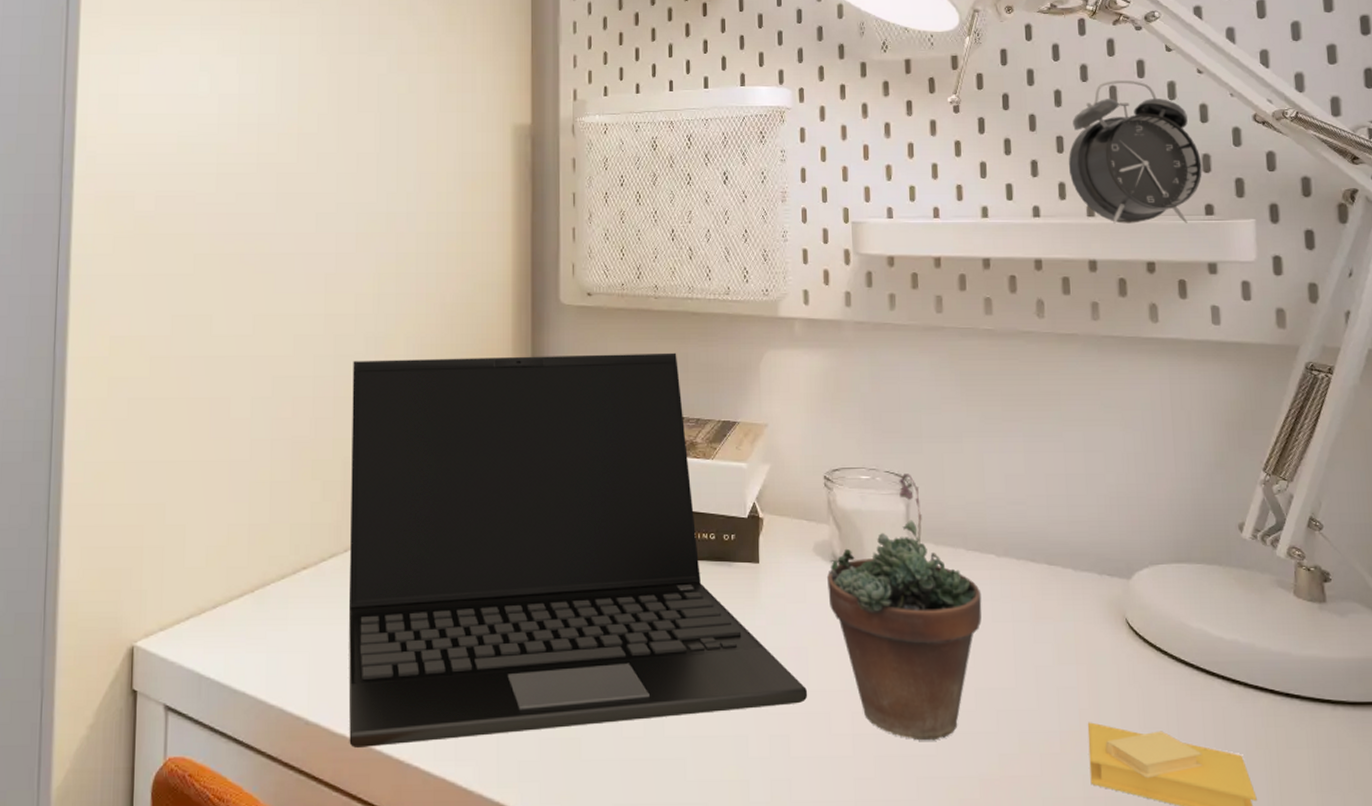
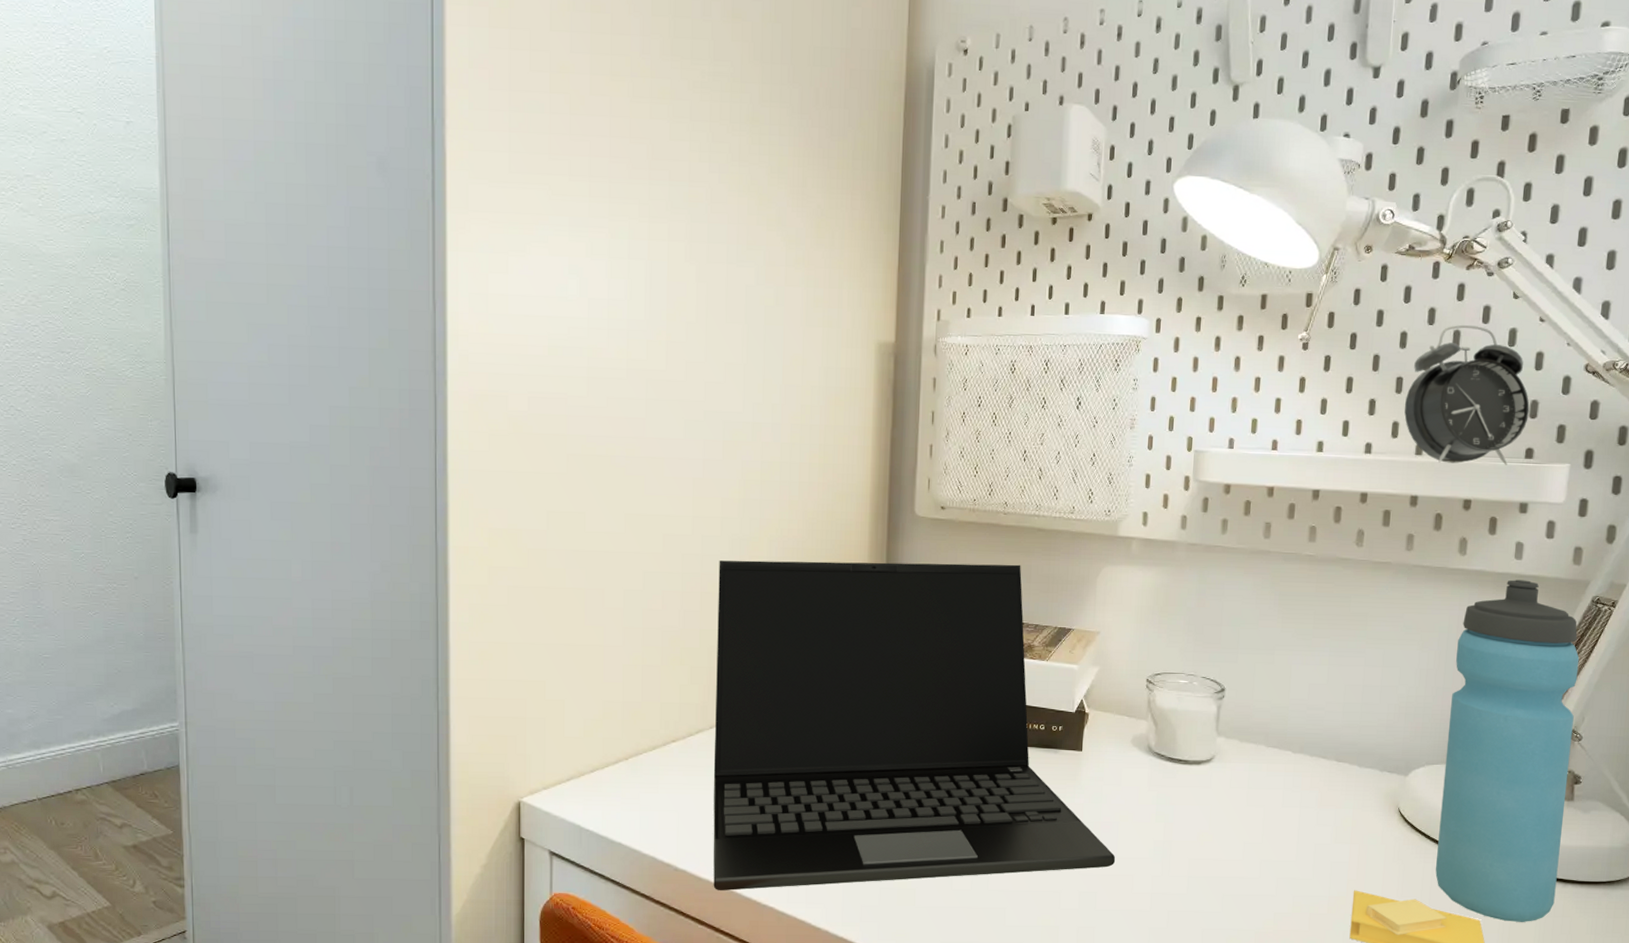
succulent plant: present [826,474,982,741] -> none [1140,680,1276,900]
water bottle: none [1164,347,1326,756] -> present [1435,579,1580,922]

